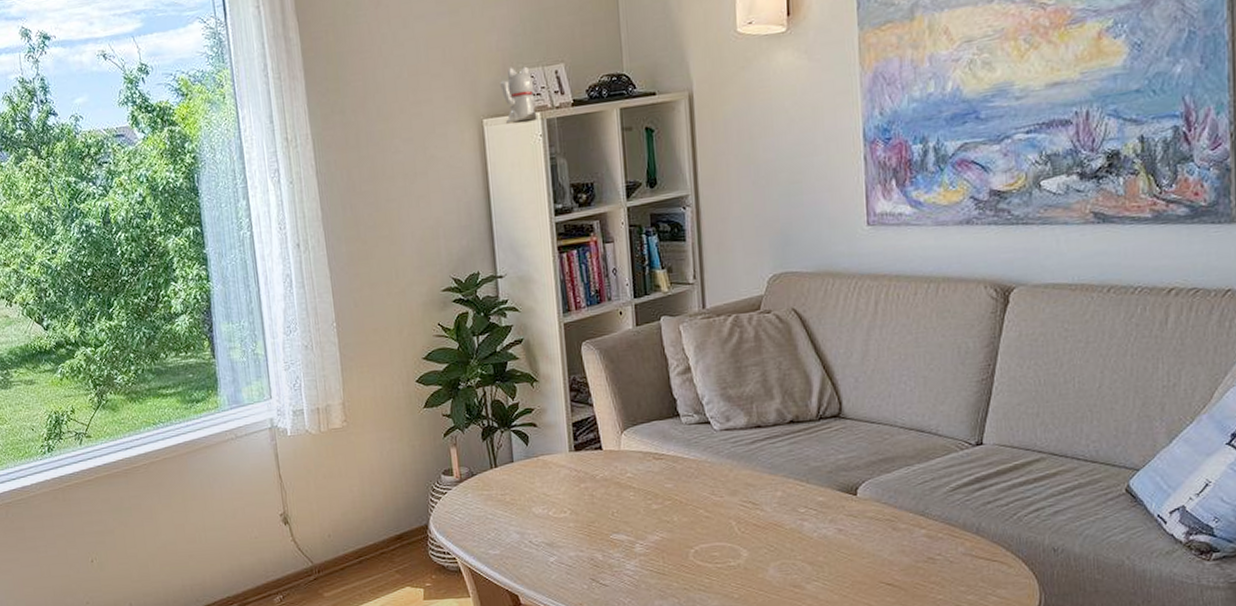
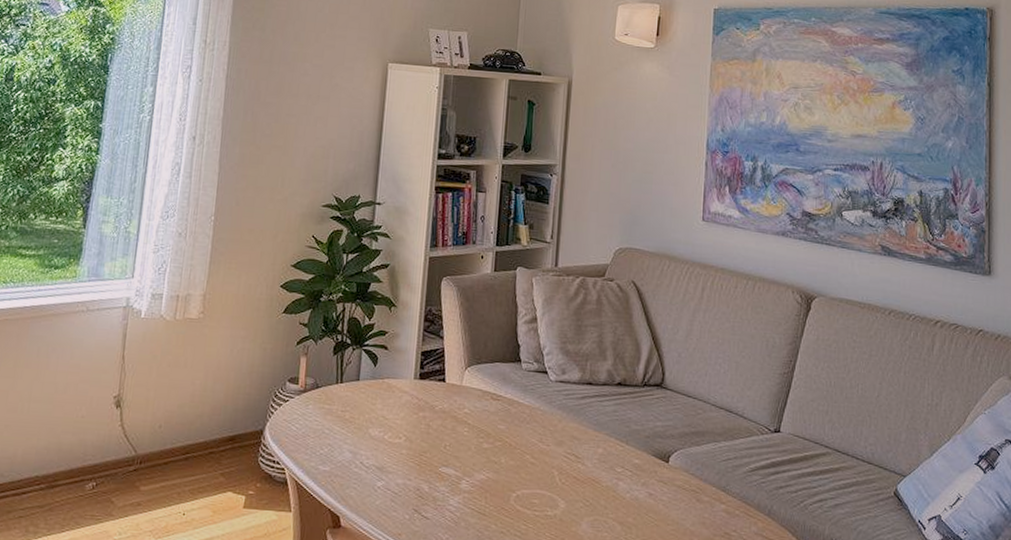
decorative figurine: present [500,66,537,125] -> none [407,25,439,75]

